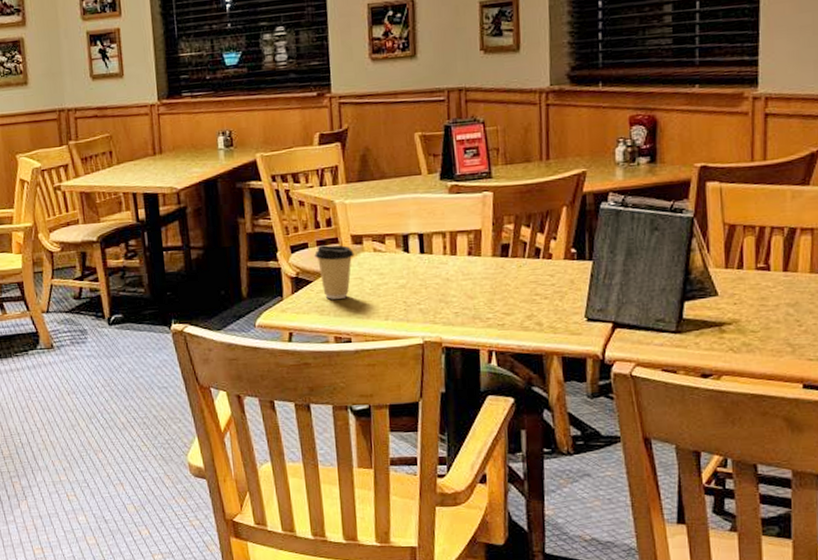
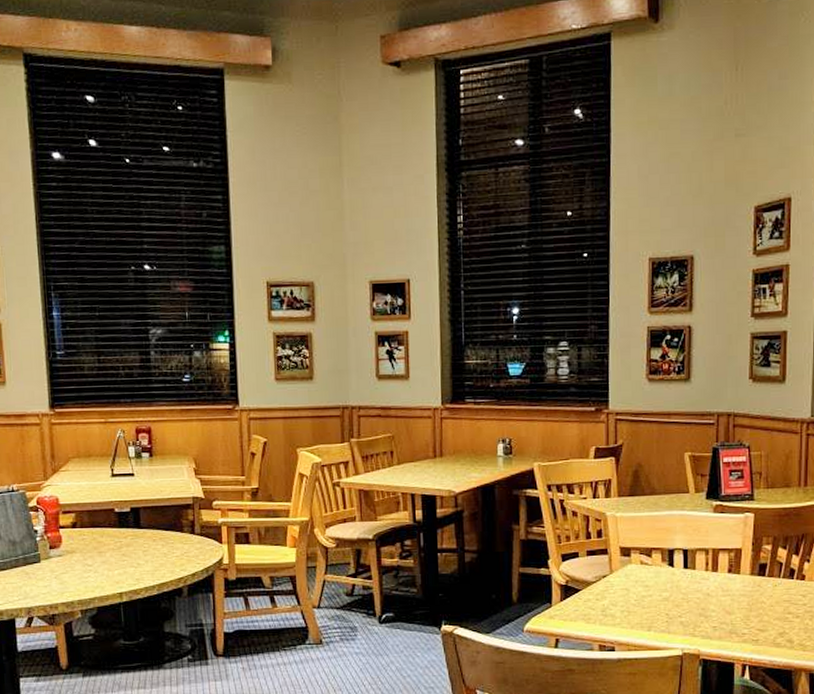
coffee cup: present [314,244,355,299] -> none [584,554,622,608]

